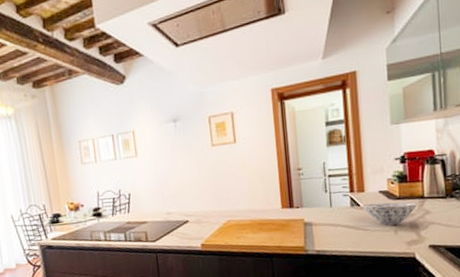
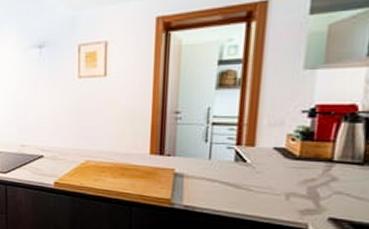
bowl: present [362,202,418,226] -> none [249,161,322,189]

